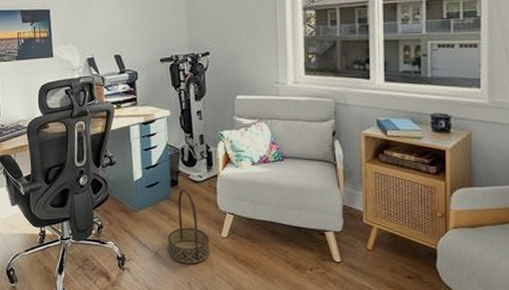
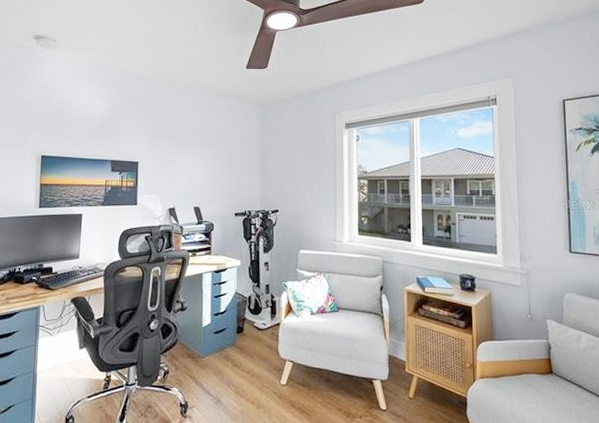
basket: present [167,188,210,264] -> none [230,335,270,411]

